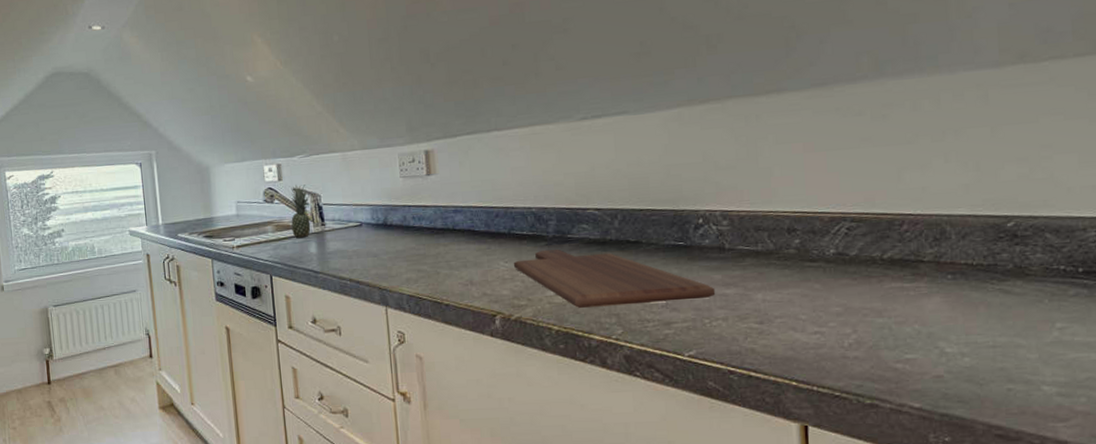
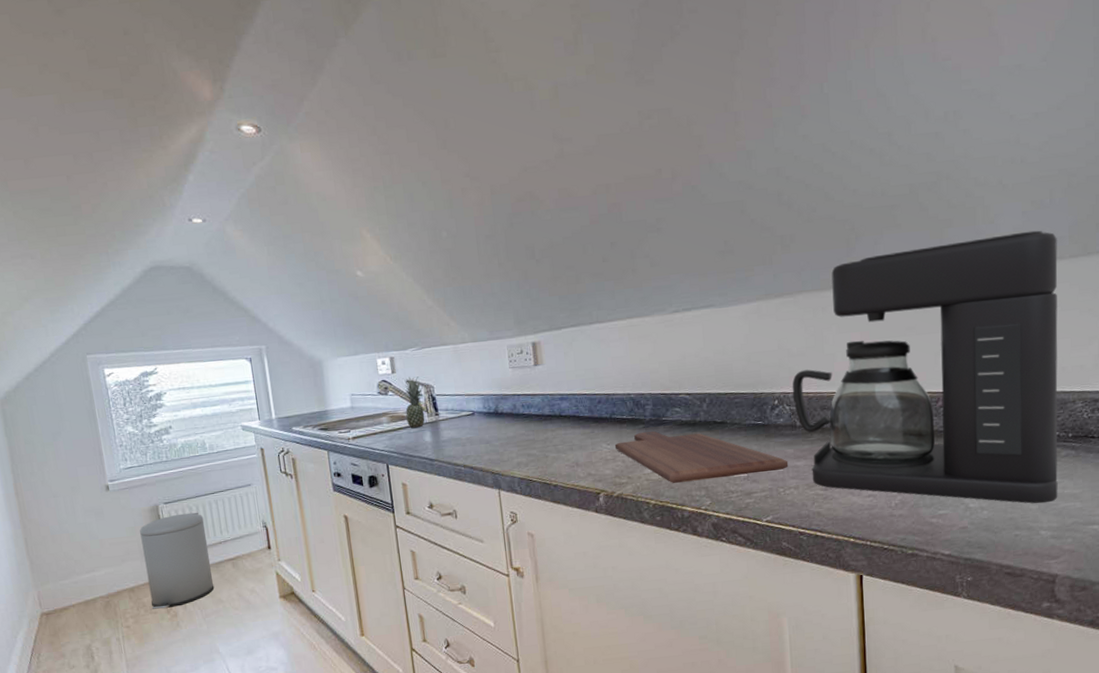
pedal bin: none [30,316,97,413] -> present [140,512,215,610]
coffee maker: none [719,24,1066,353] -> present [792,230,1058,504]

